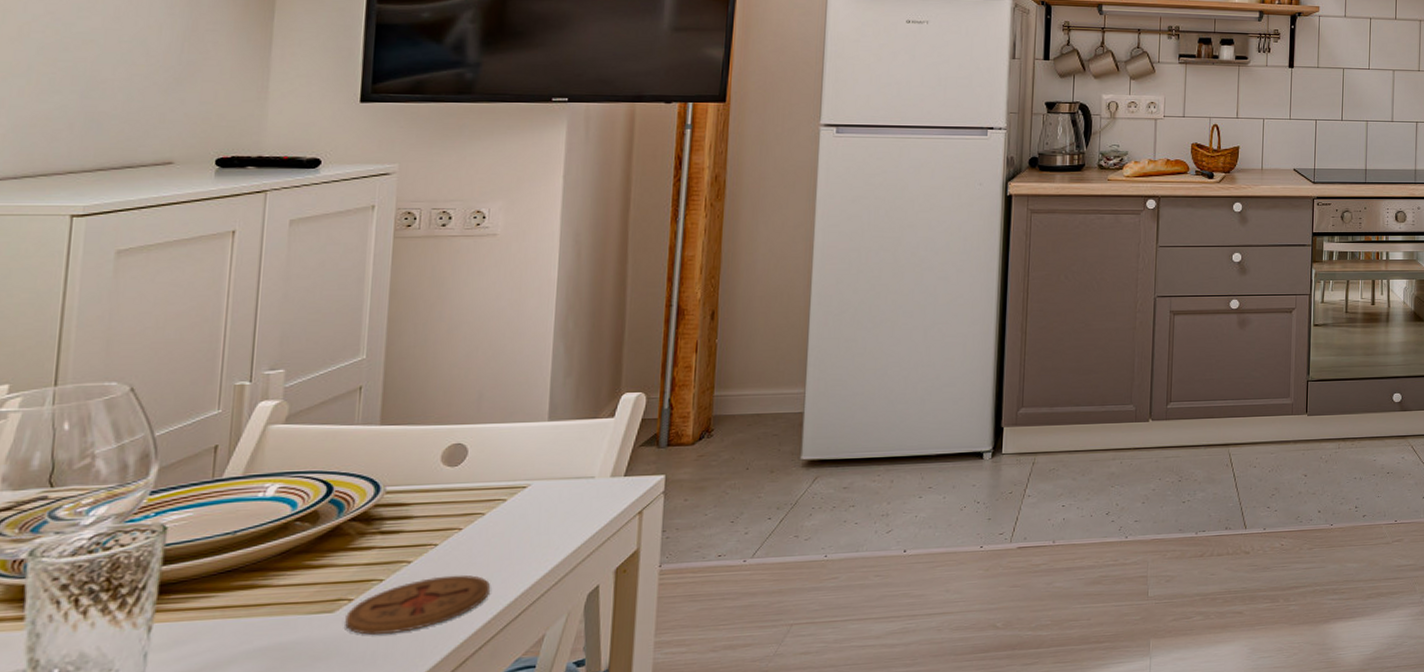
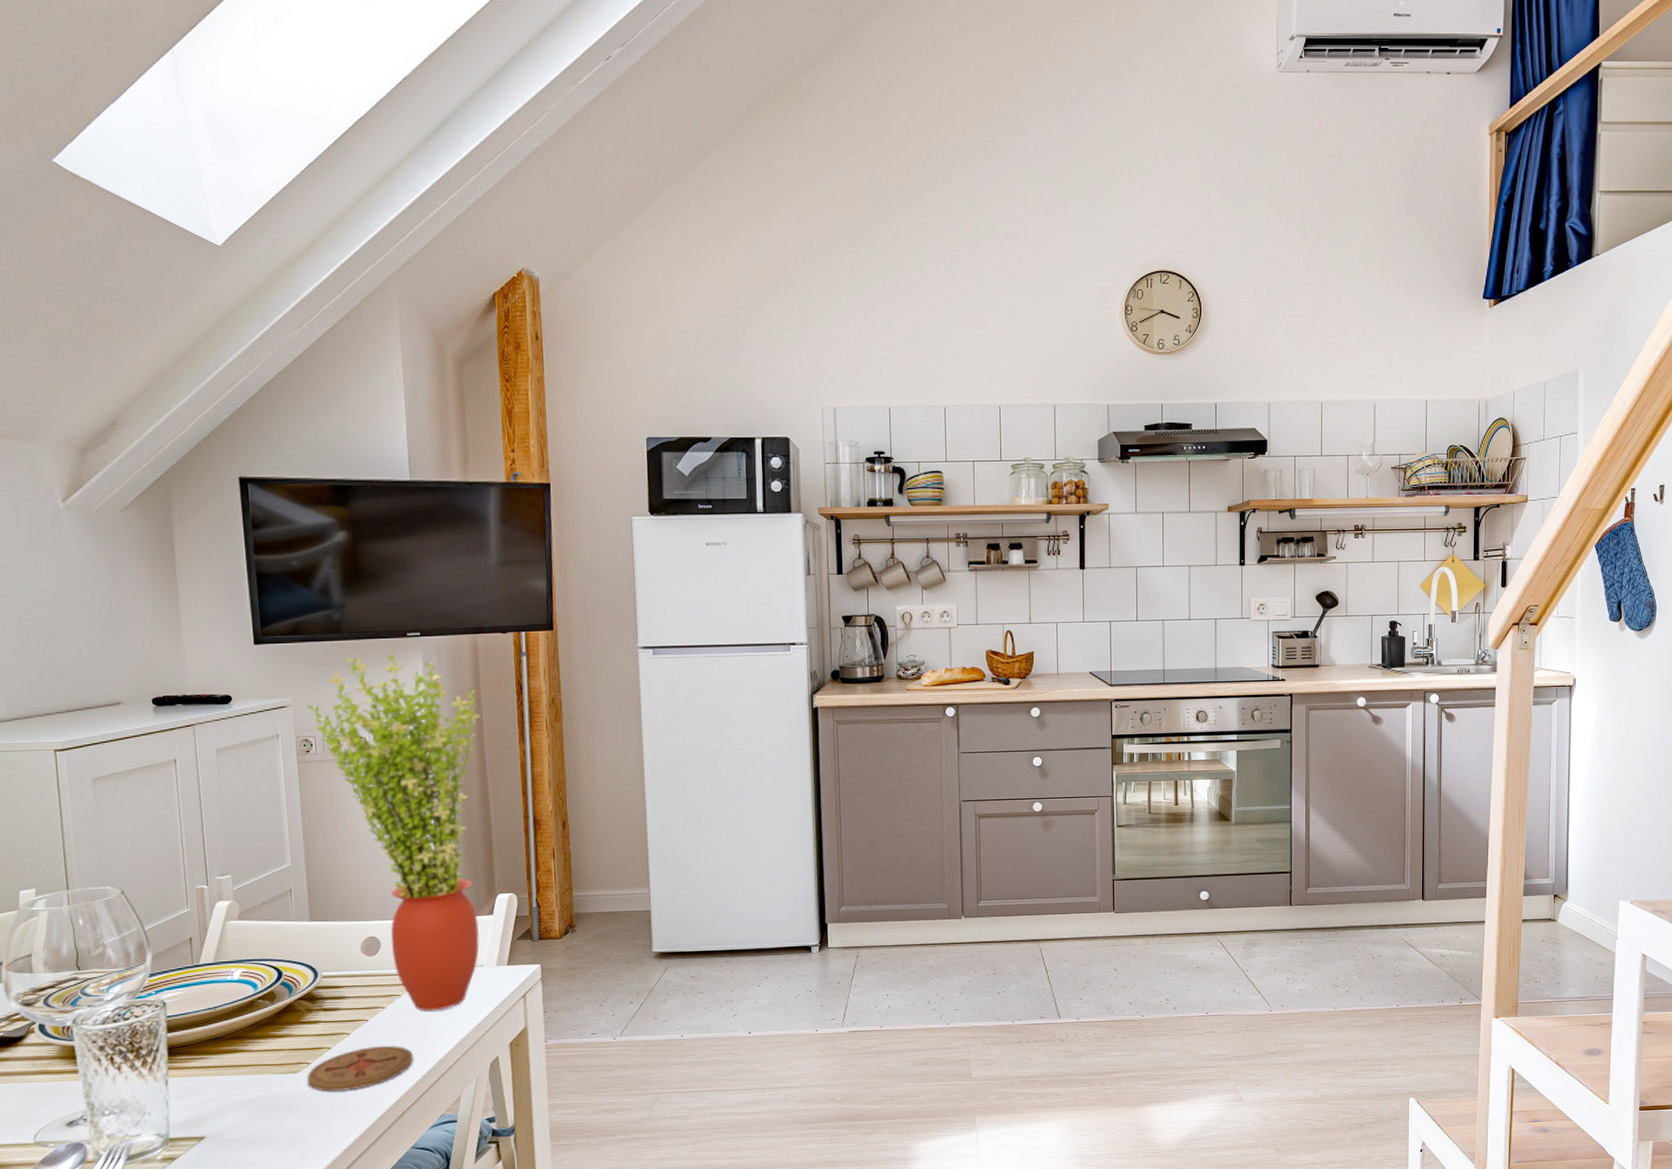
potted plant: none [411,119,628,533] -> present [303,654,480,1012]

